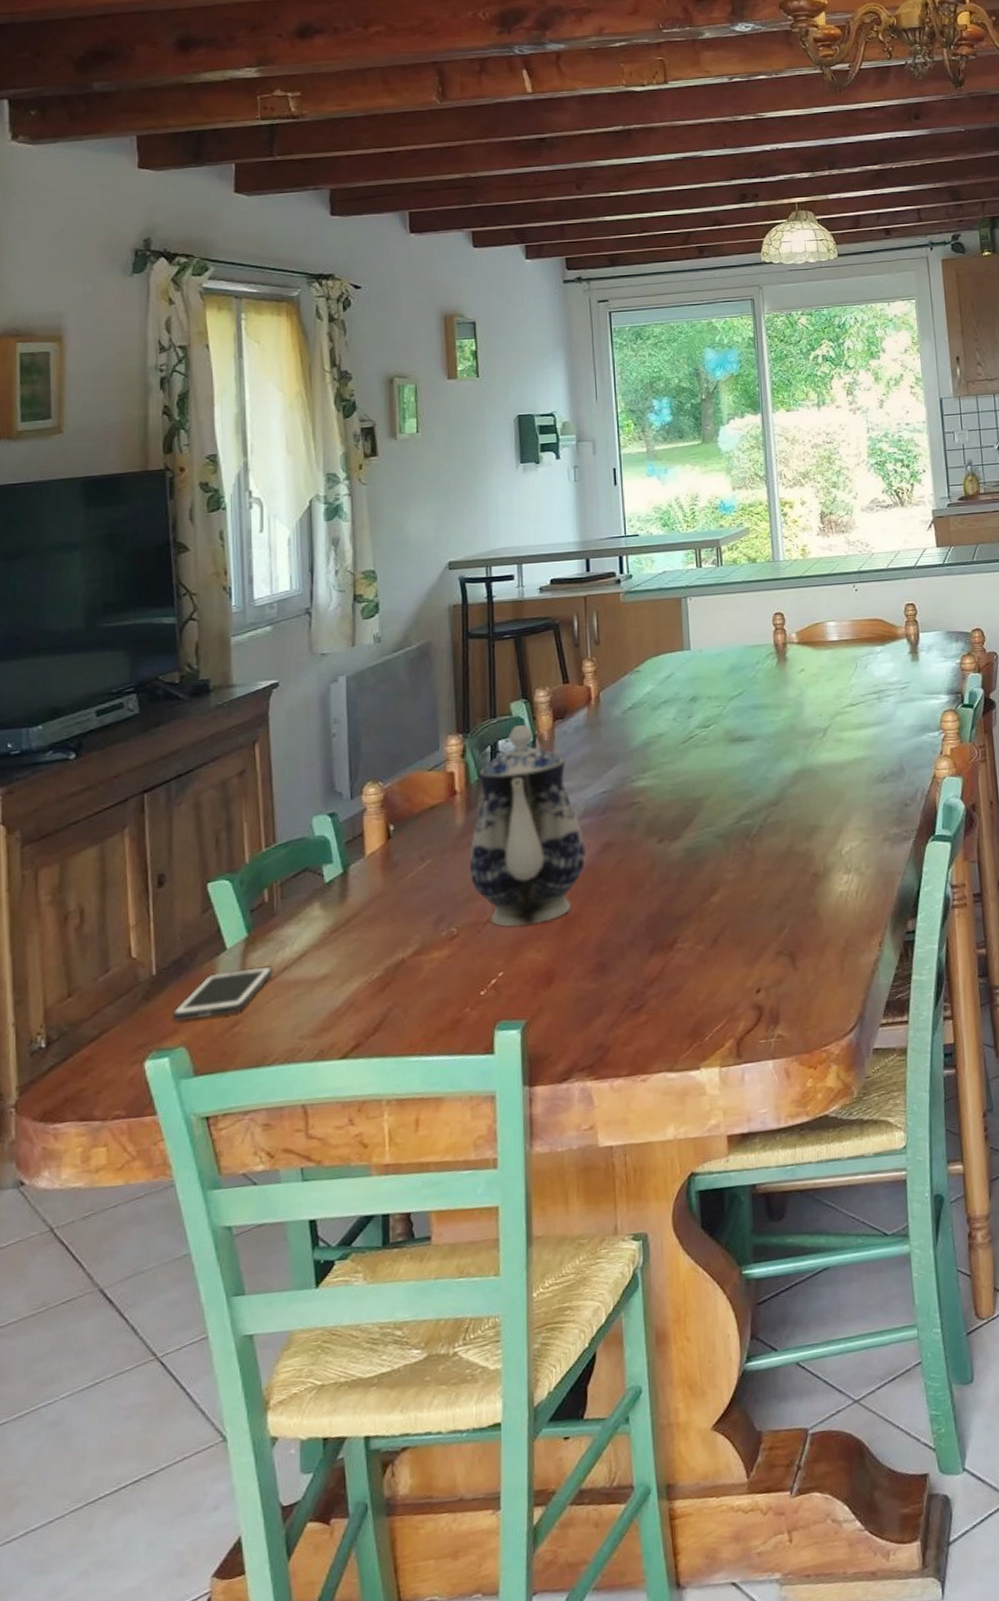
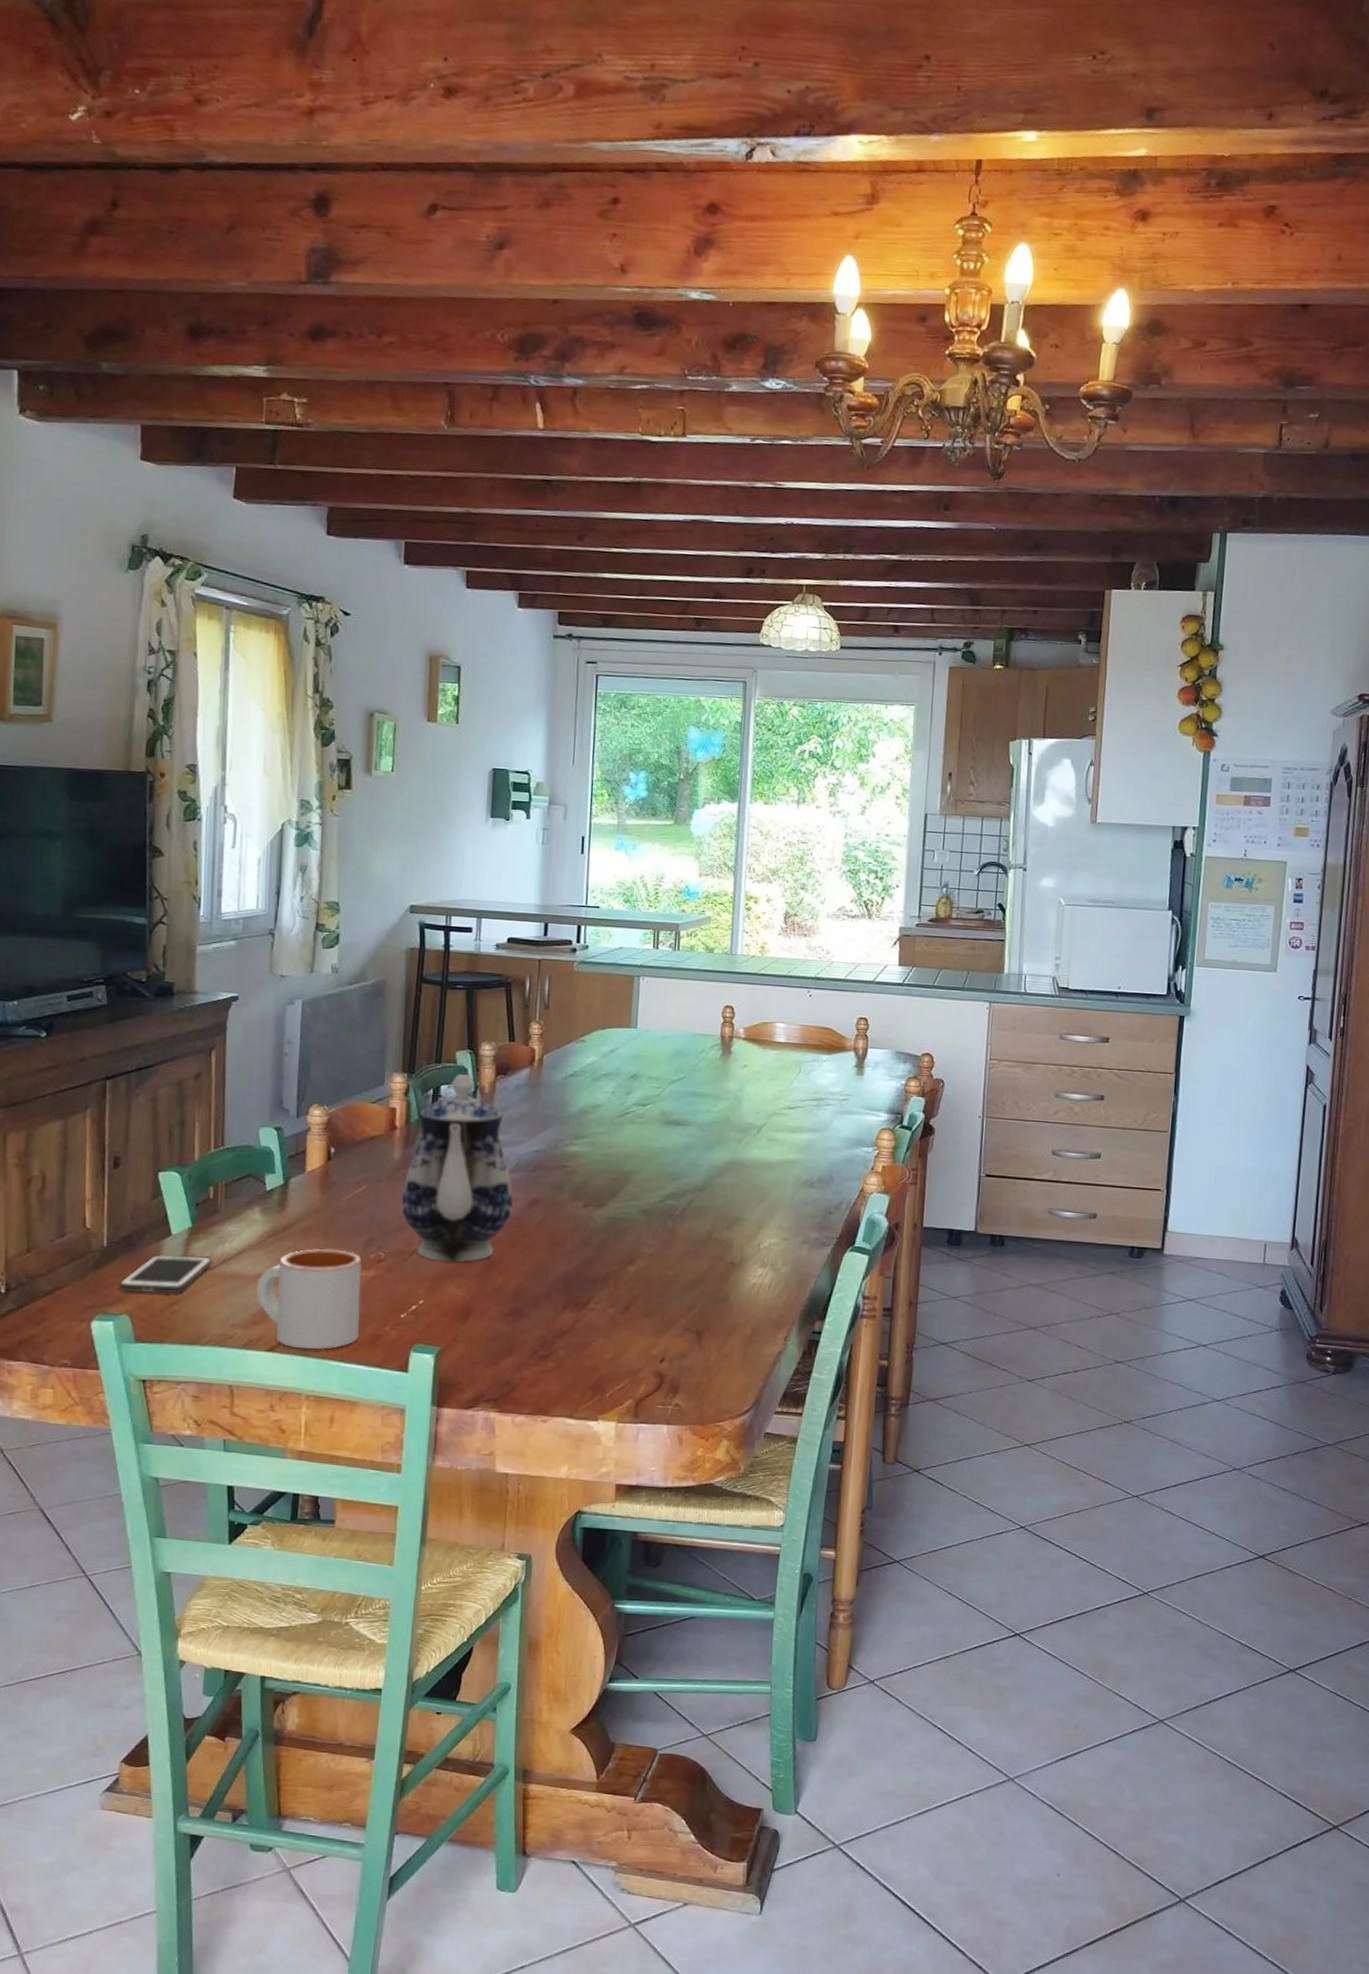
mug: none [322,932,439,1051] -> present [255,1249,363,1350]

